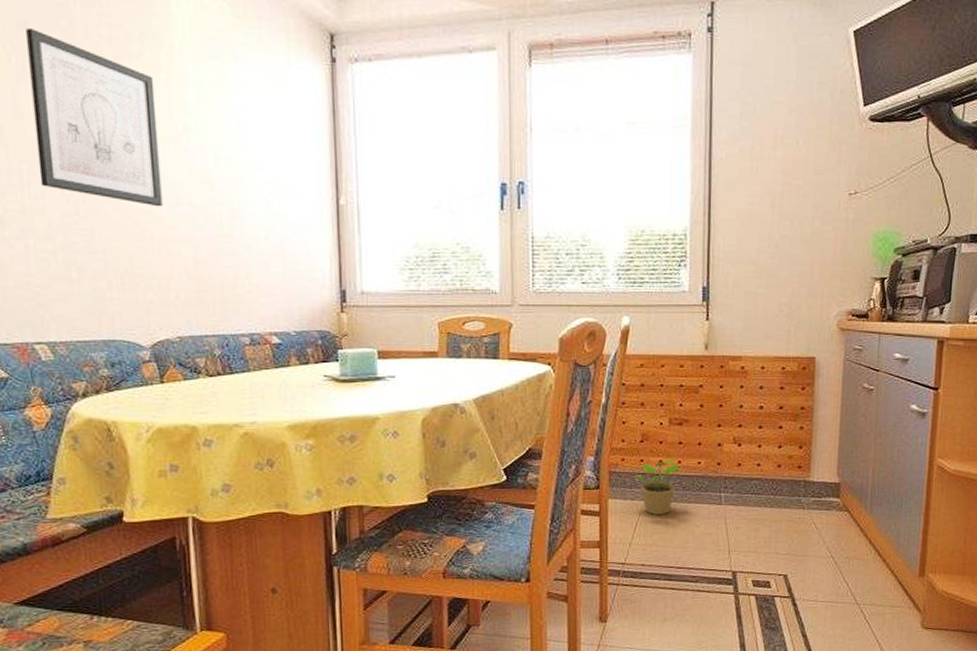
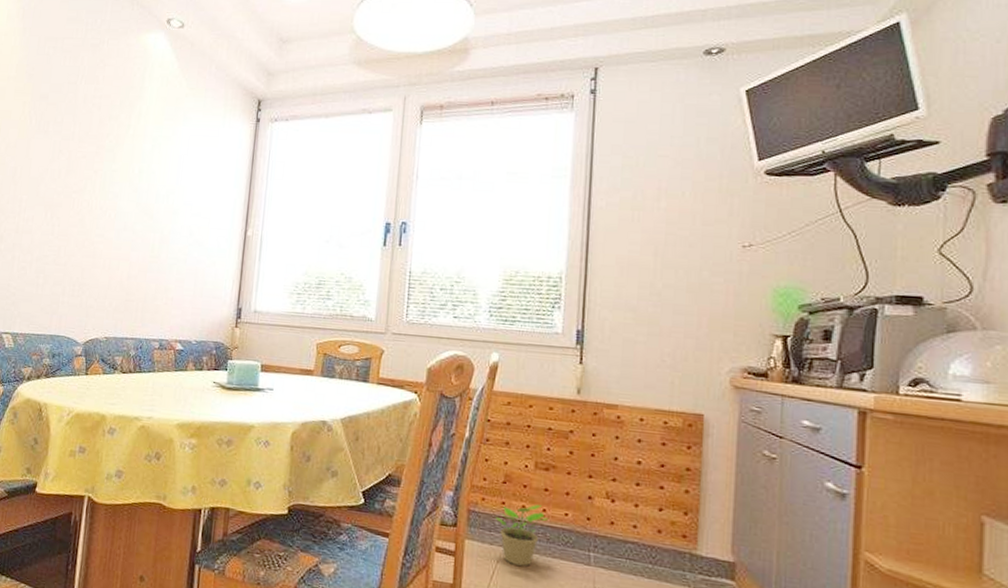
wall art: present [26,28,163,207] -> none [32,100,124,232]

